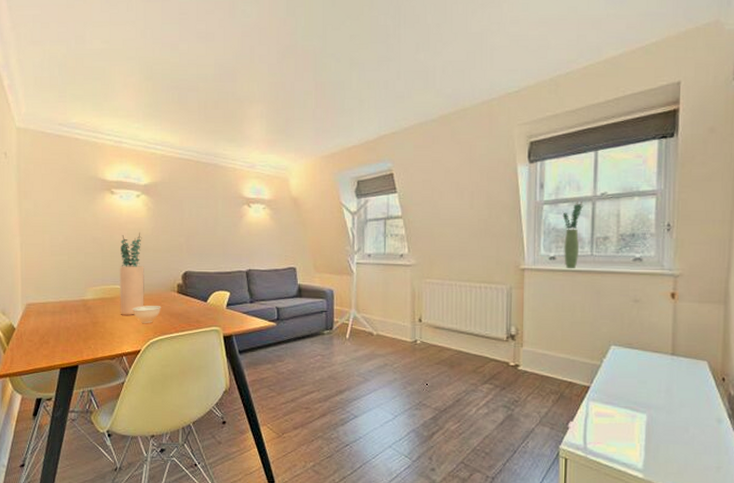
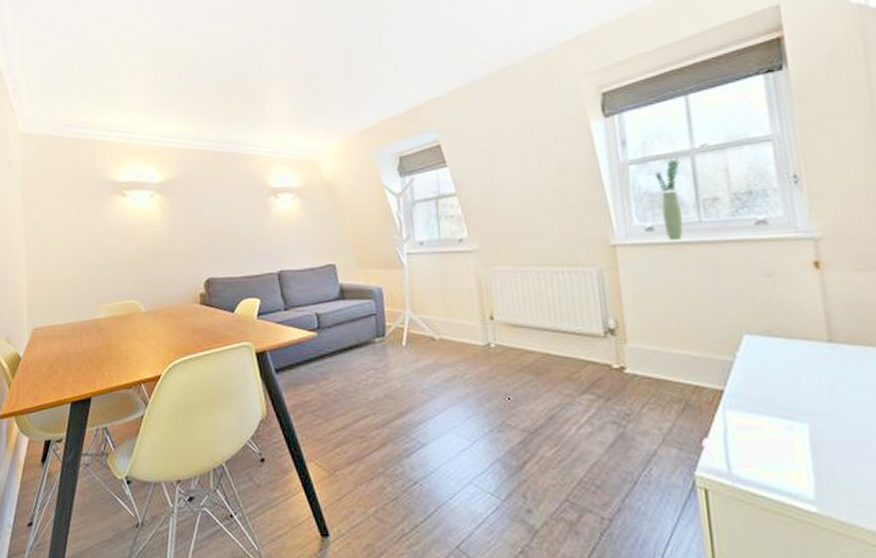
vase: present [120,232,144,315] -> none [134,236,163,335]
bowl: present [133,306,162,324] -> none [150,321,183,344]

